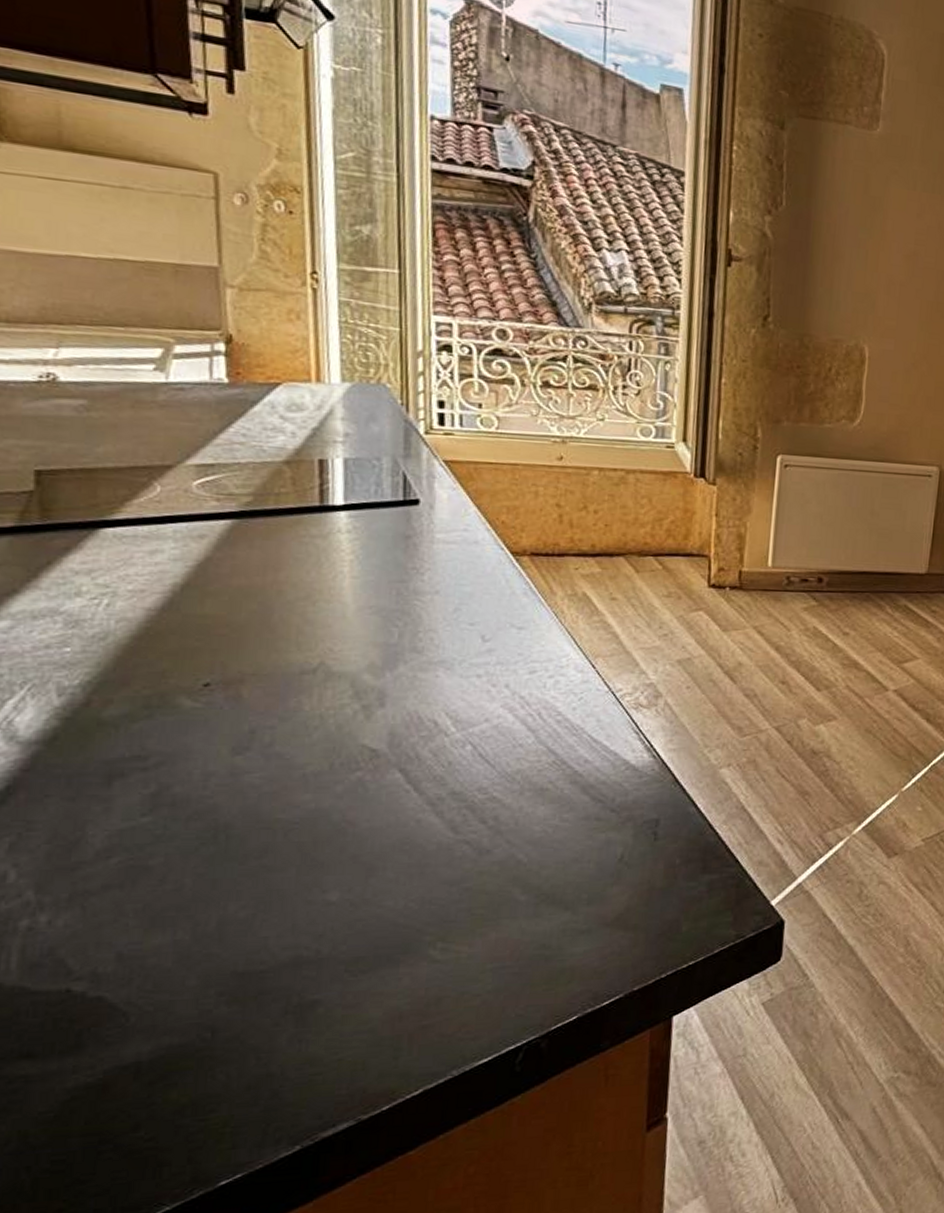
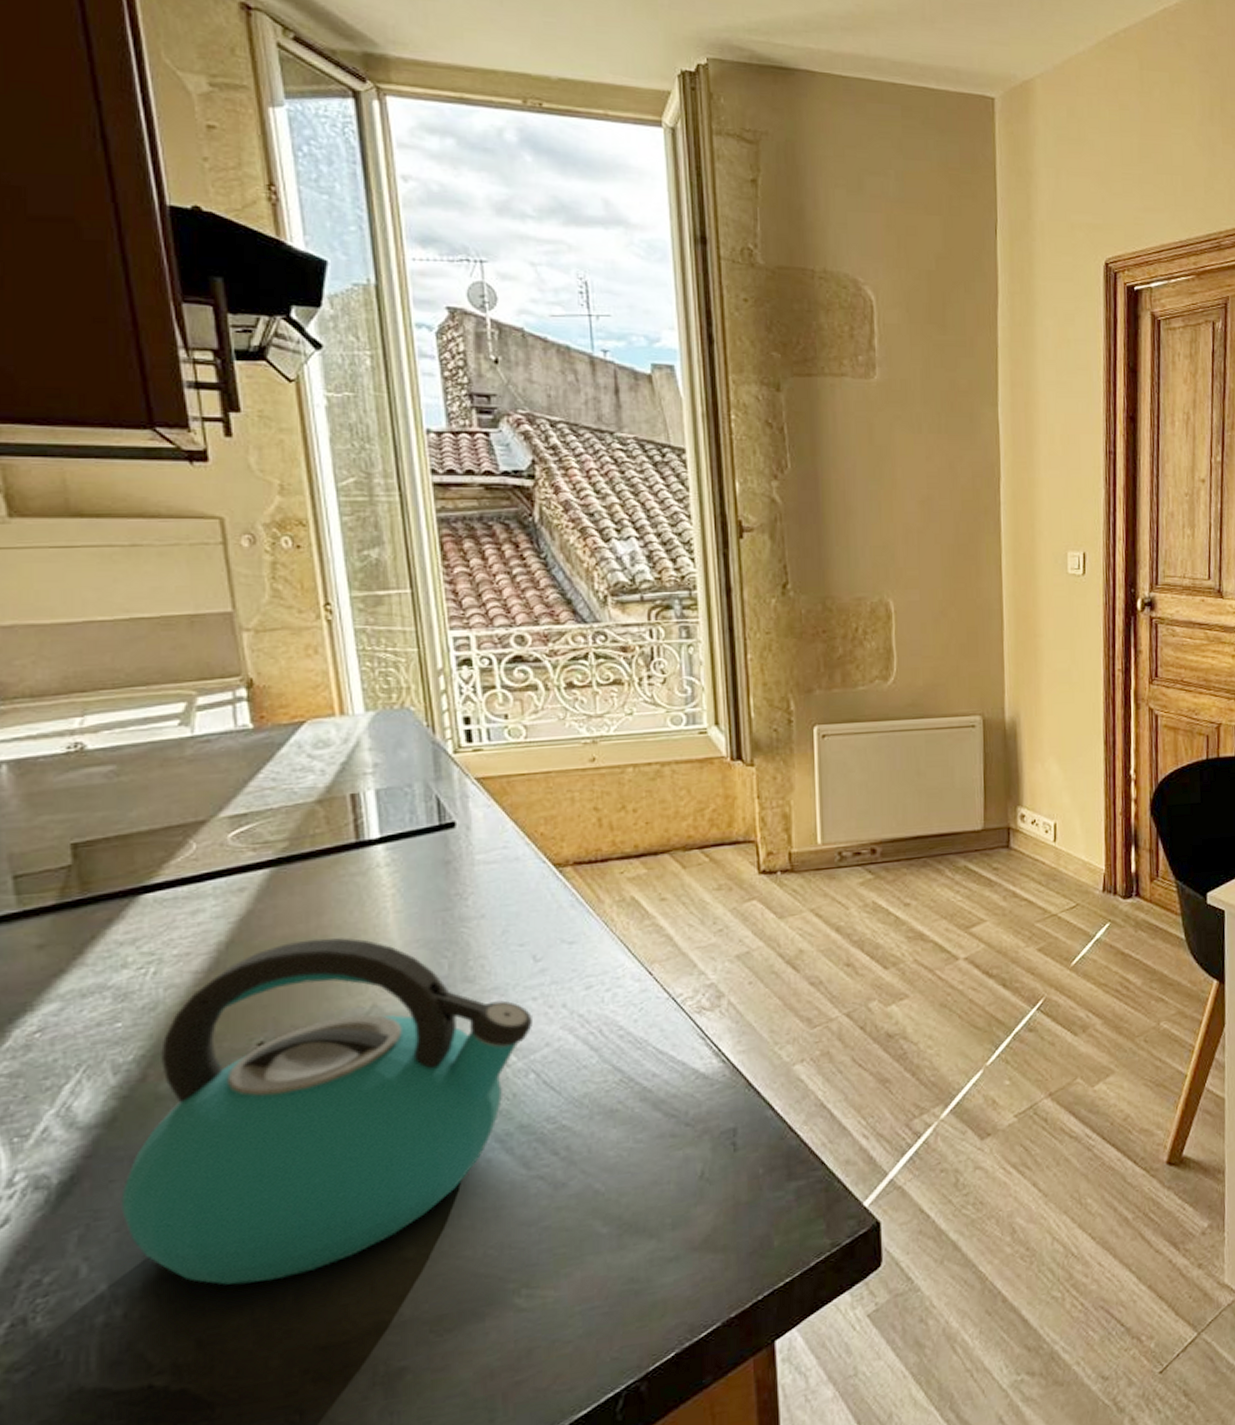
kettle: none [54,592,475,907] -> present [121,937,532,1285]

